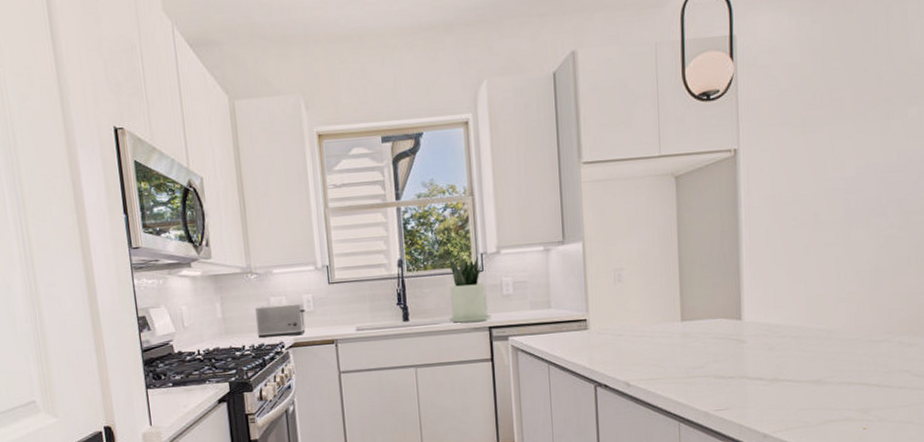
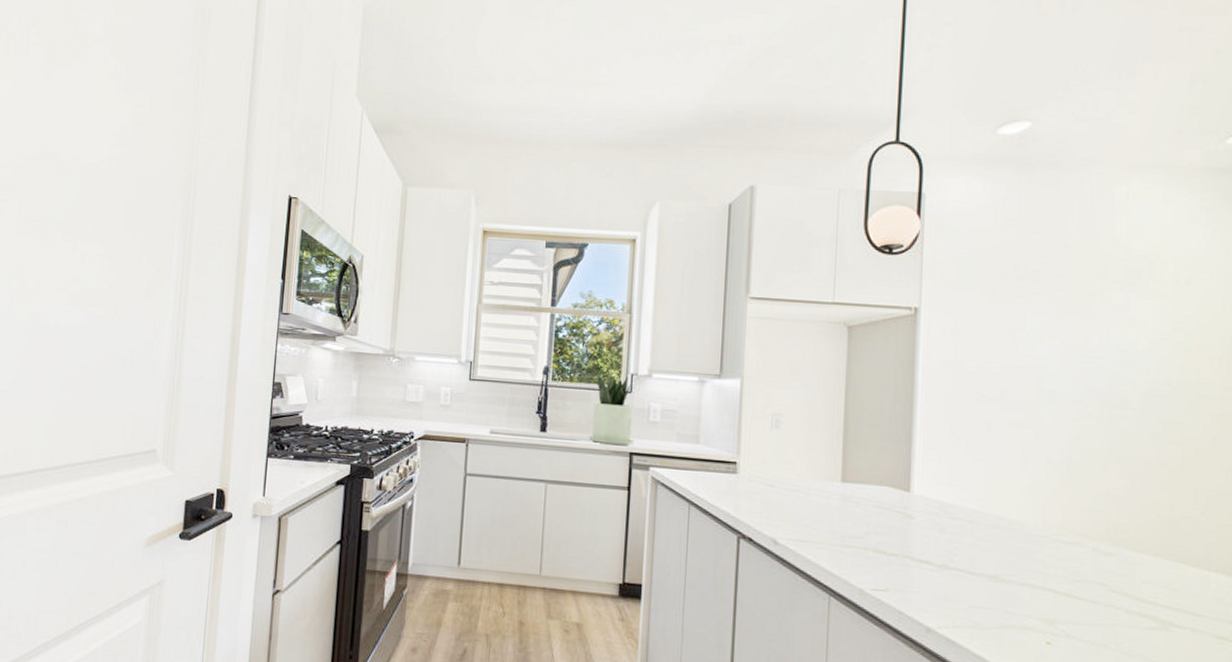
toaster: present [255,302,306,339] -> none [388,391,441,428]

